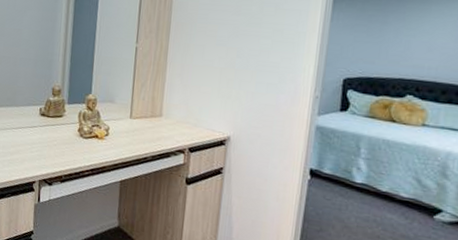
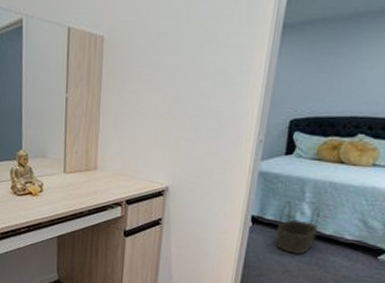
basket: none [333,155,376,211] -> present [275,200,321,255]

